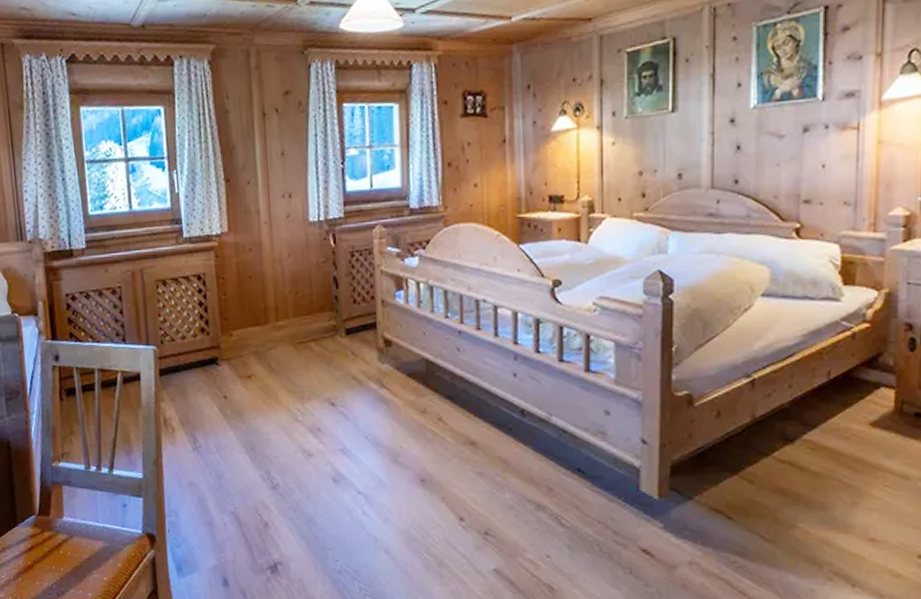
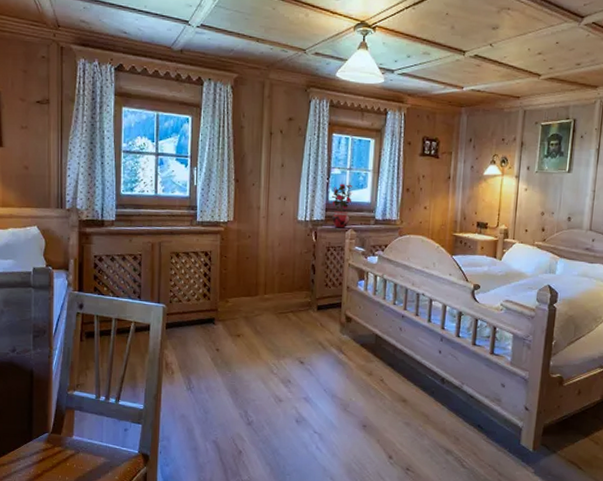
potted flower: none [347,166,377,226] -> present [330,183,353,229]

